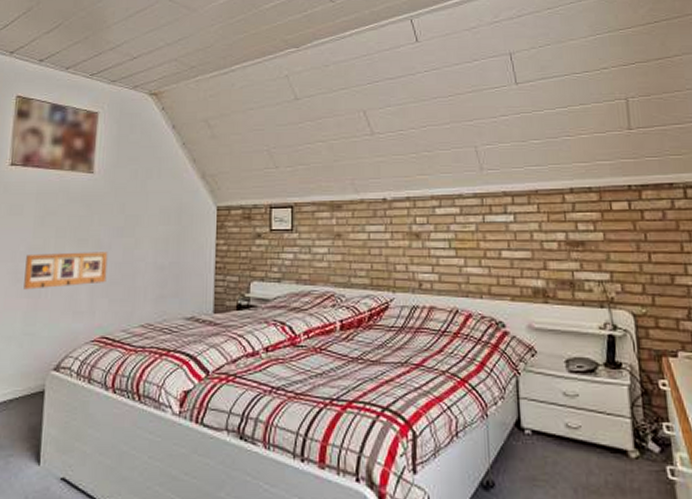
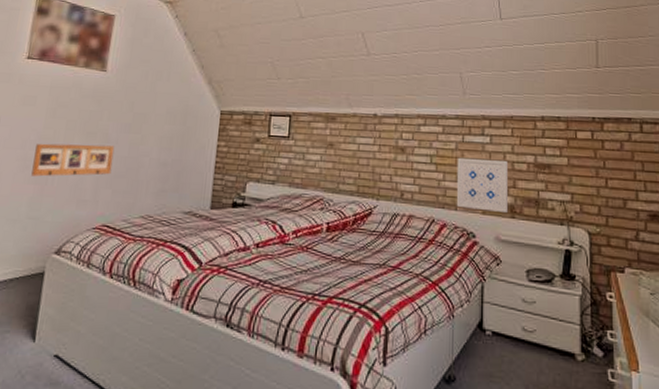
wall art: none [478,239,541,297] -> present [456,157,509,212]

